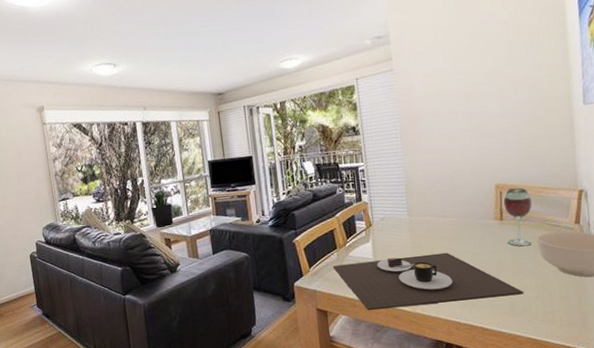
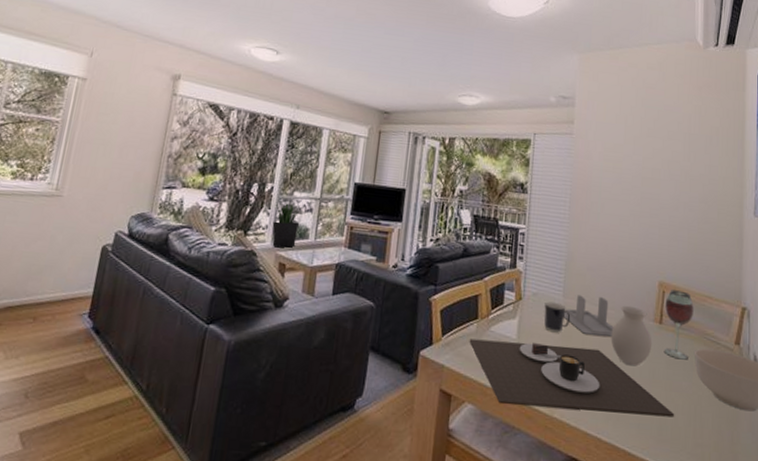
mug: none [392,221,418,247] -> present [544,301,571,333]
napkin holder: none [411,209,459,243] -> present [563,295,614,337]
vase: none [456,210,496,261] -> present [610,305,652,367]

